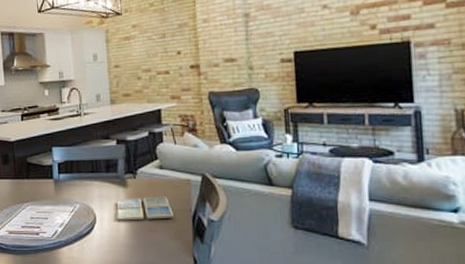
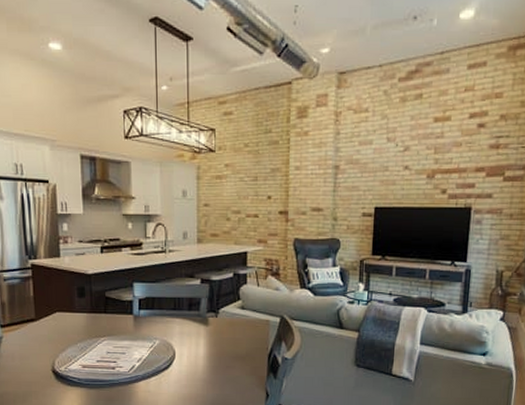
drink coaster: present [116,196,173,221] -> none [196,335,251,357]

